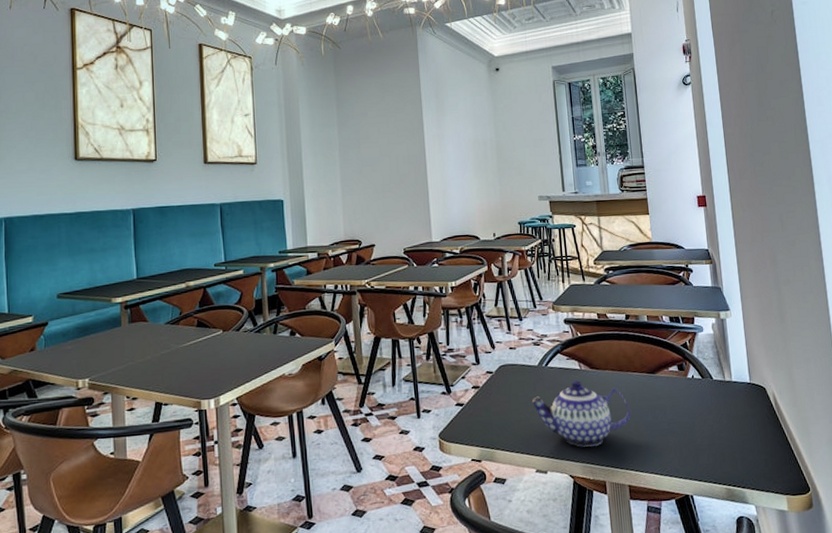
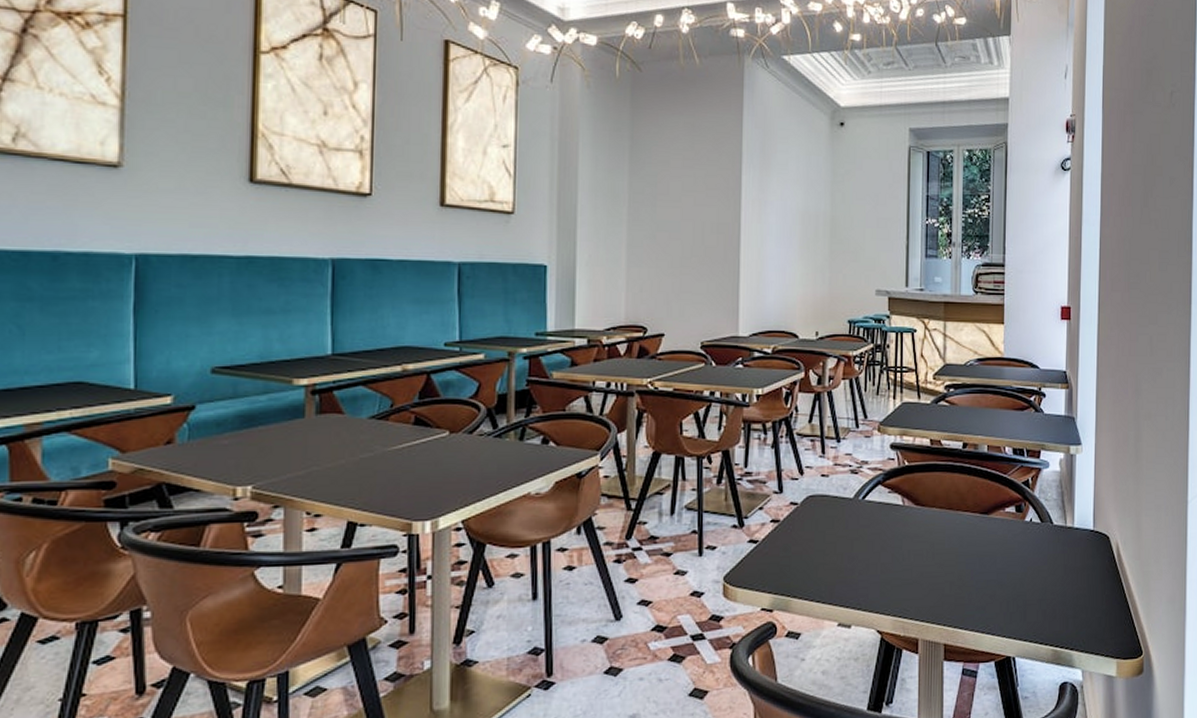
teapot: present [532,381,632,447] -> none [842,519,957,598]

